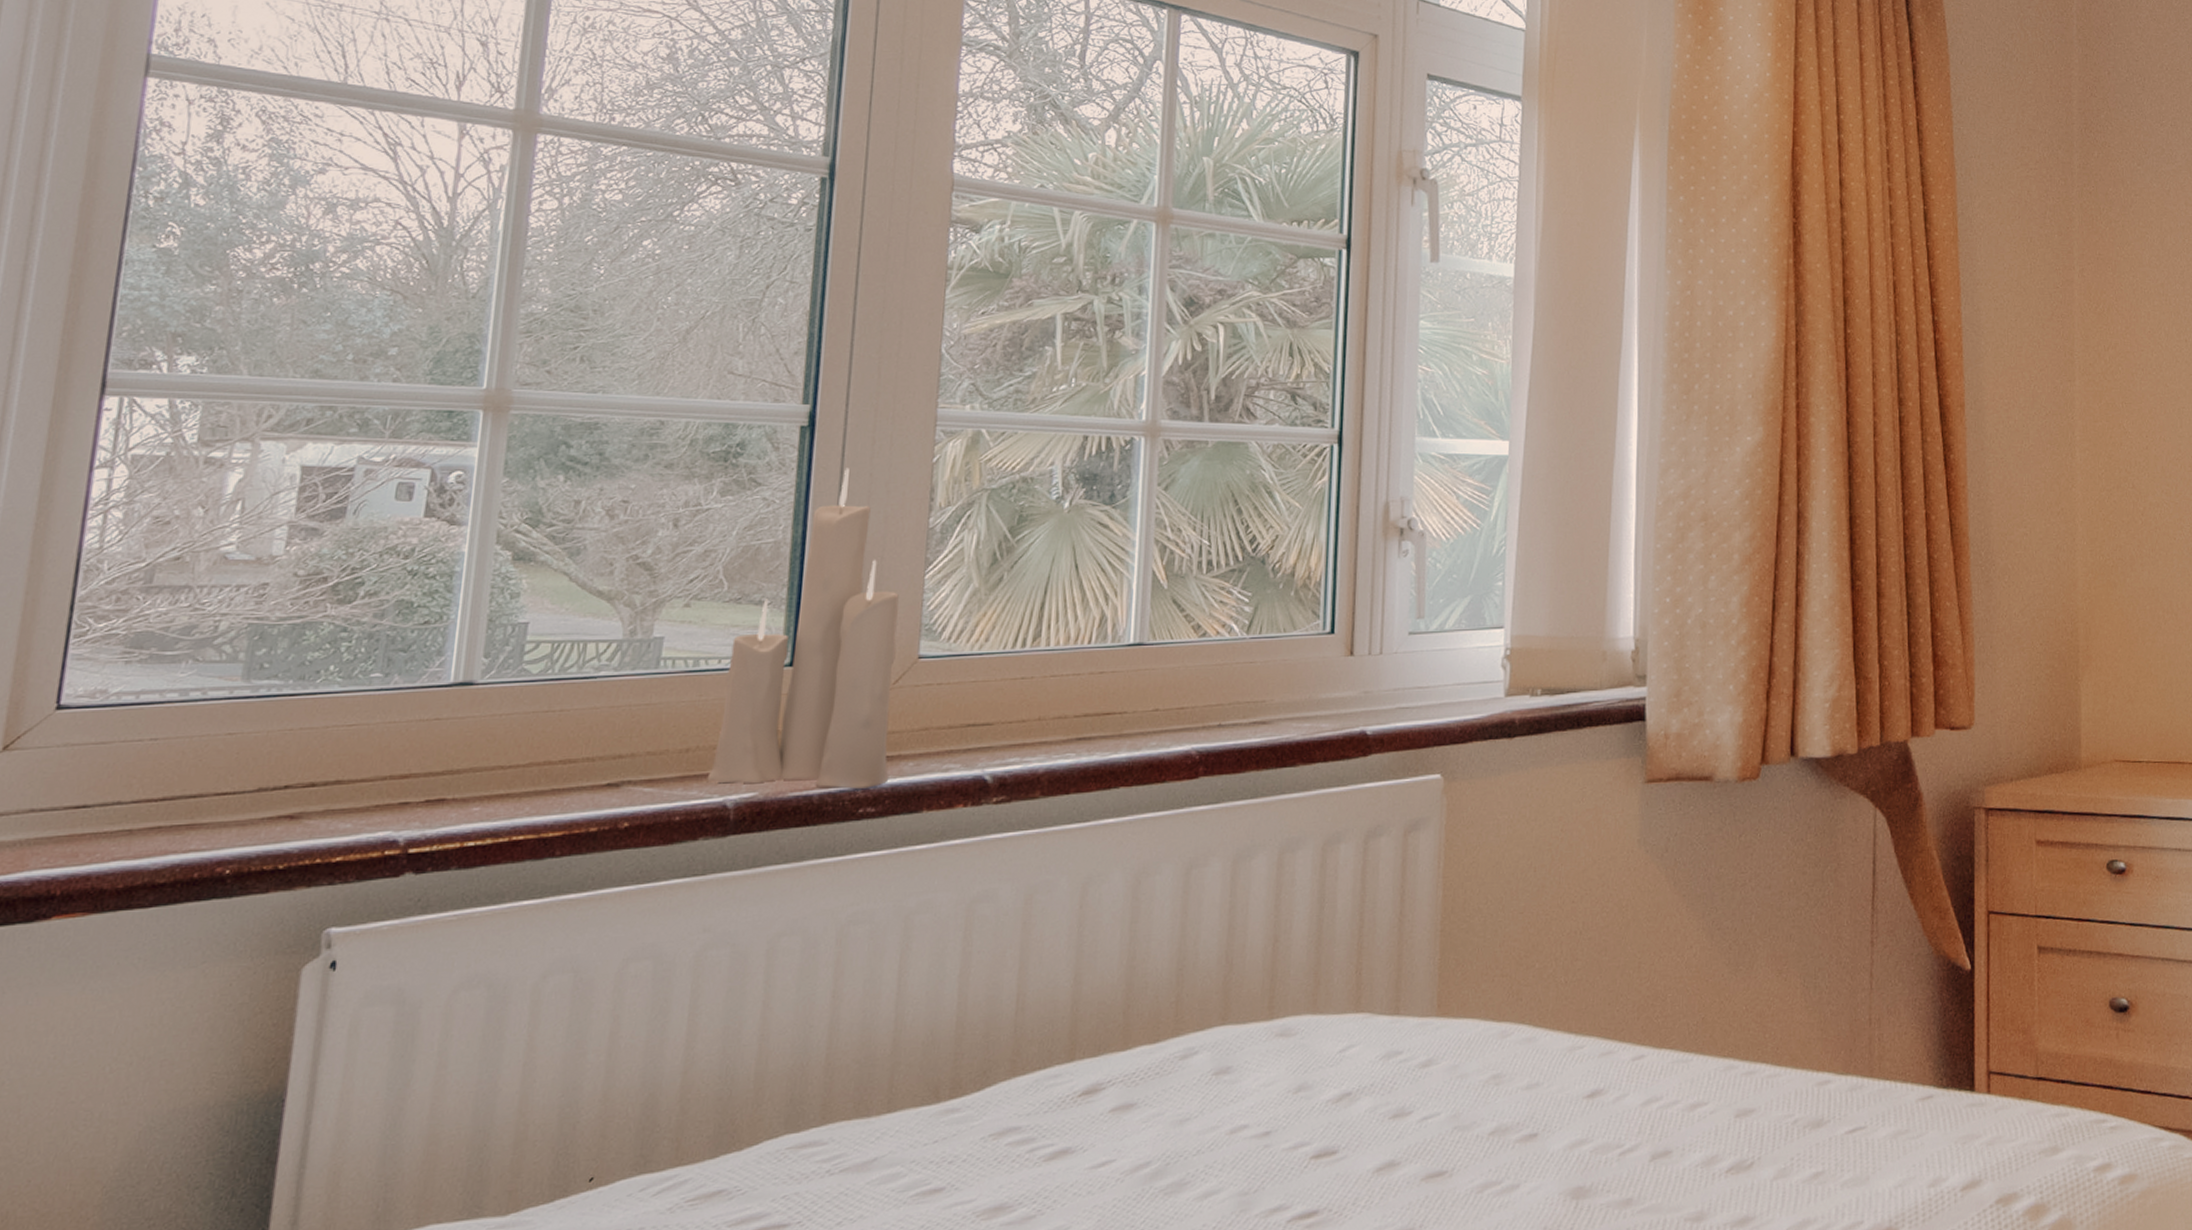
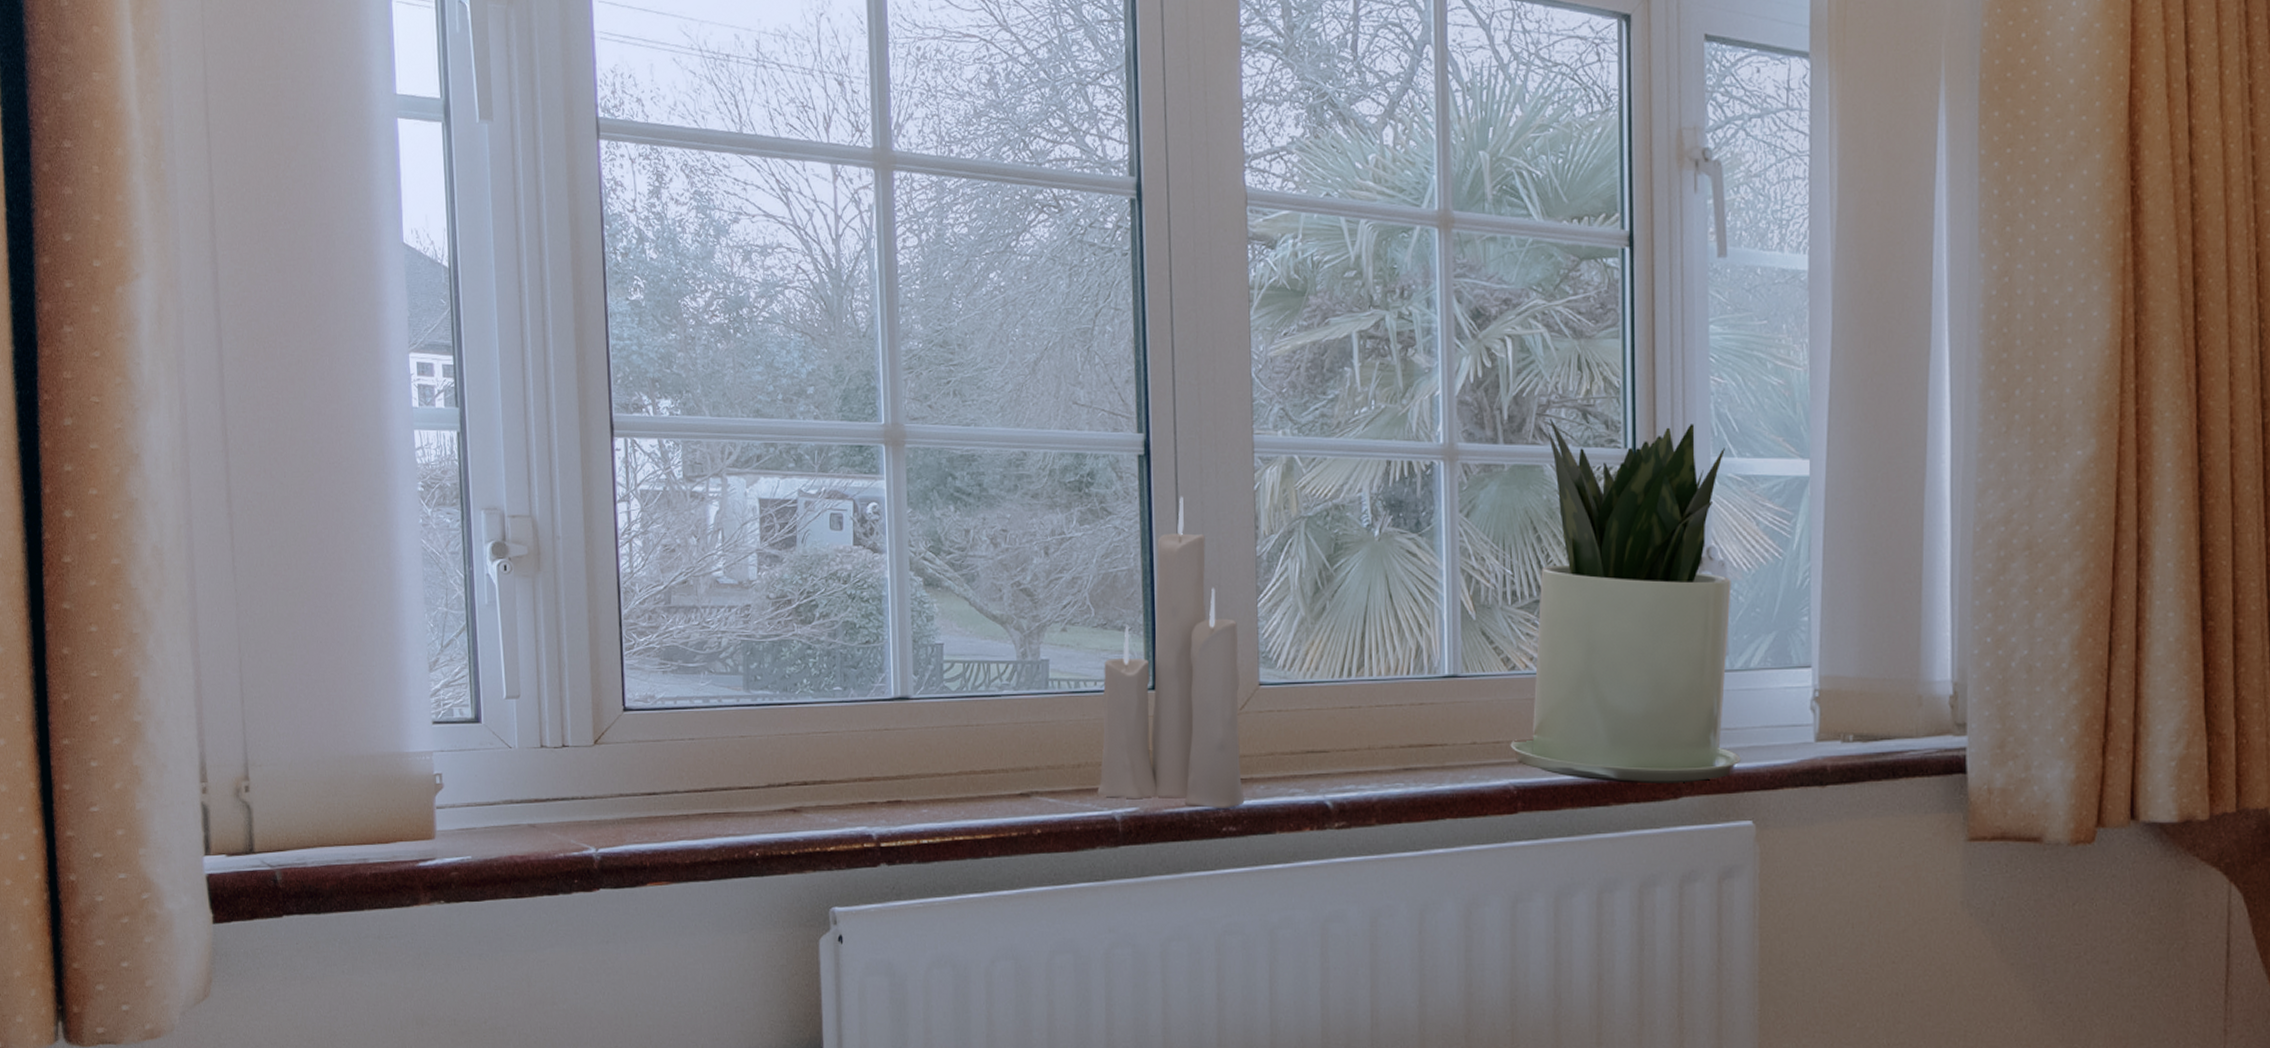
planter: none [1195,400,1432,744] -> present [1510,419,1741,783]

